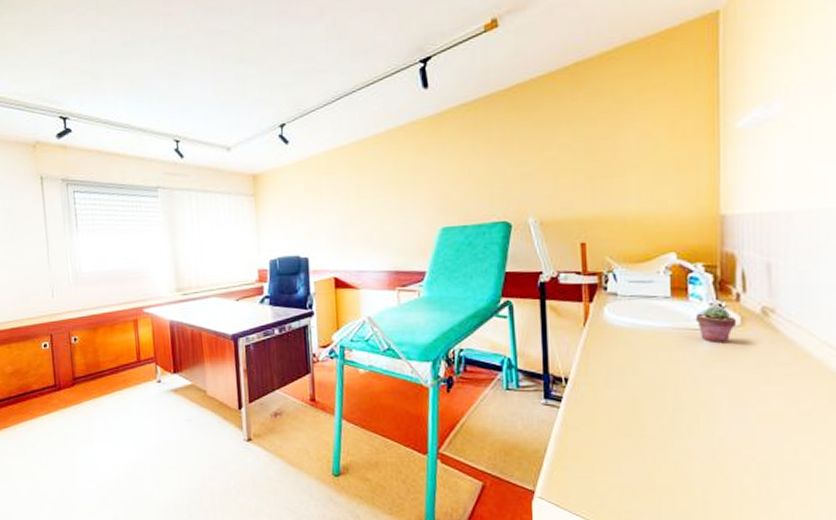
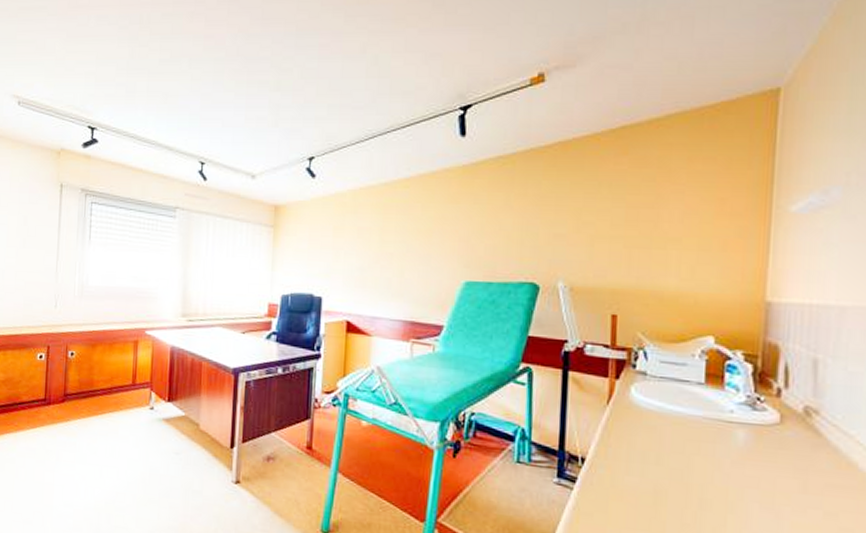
potted succulent: present [695,306,737,344] -> none [729,399,776,442]

